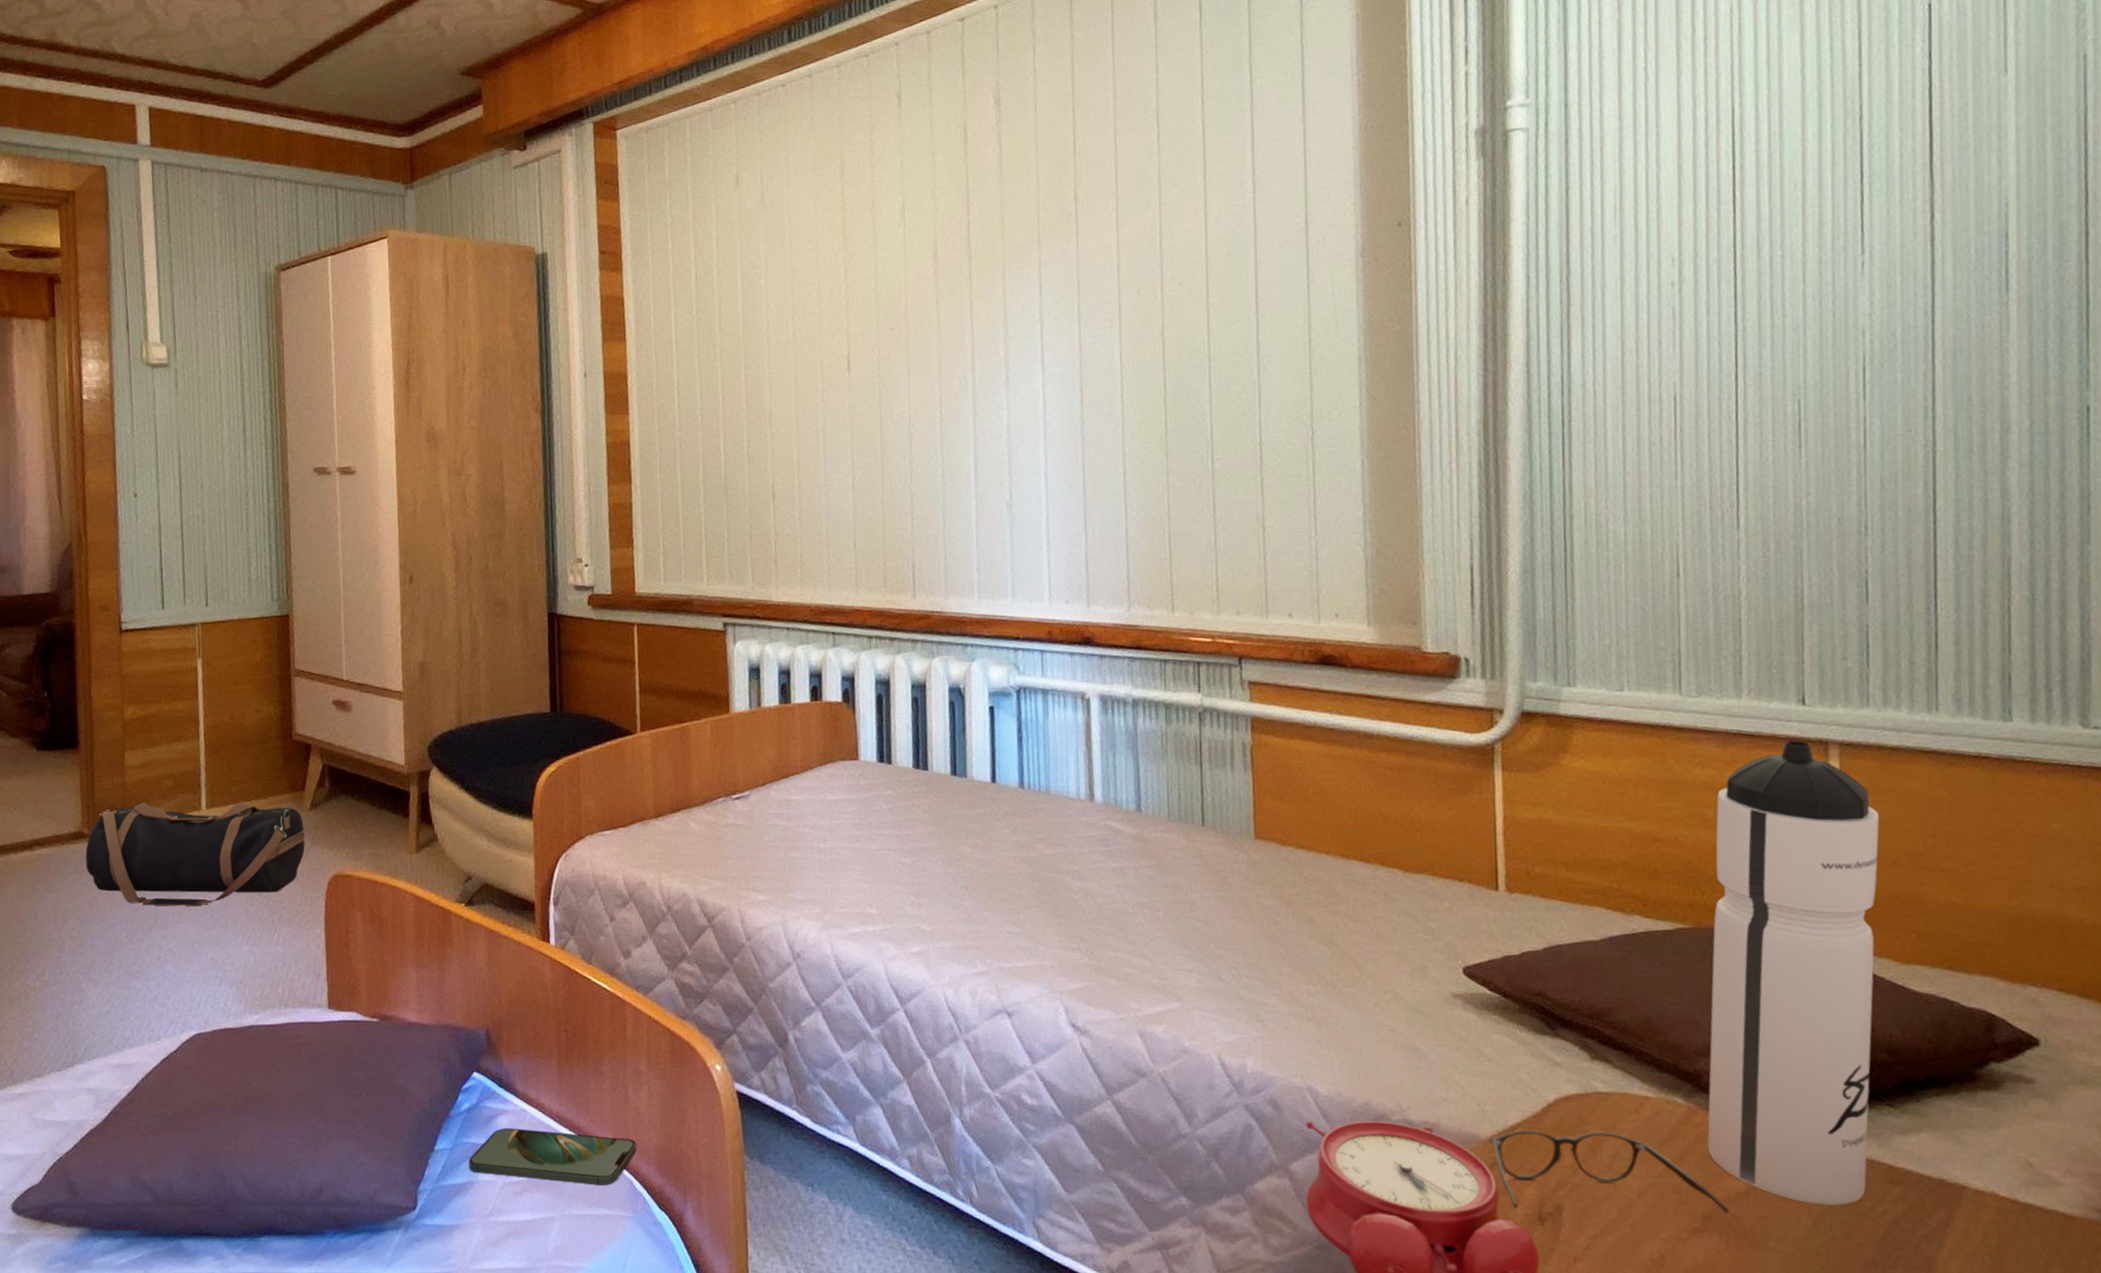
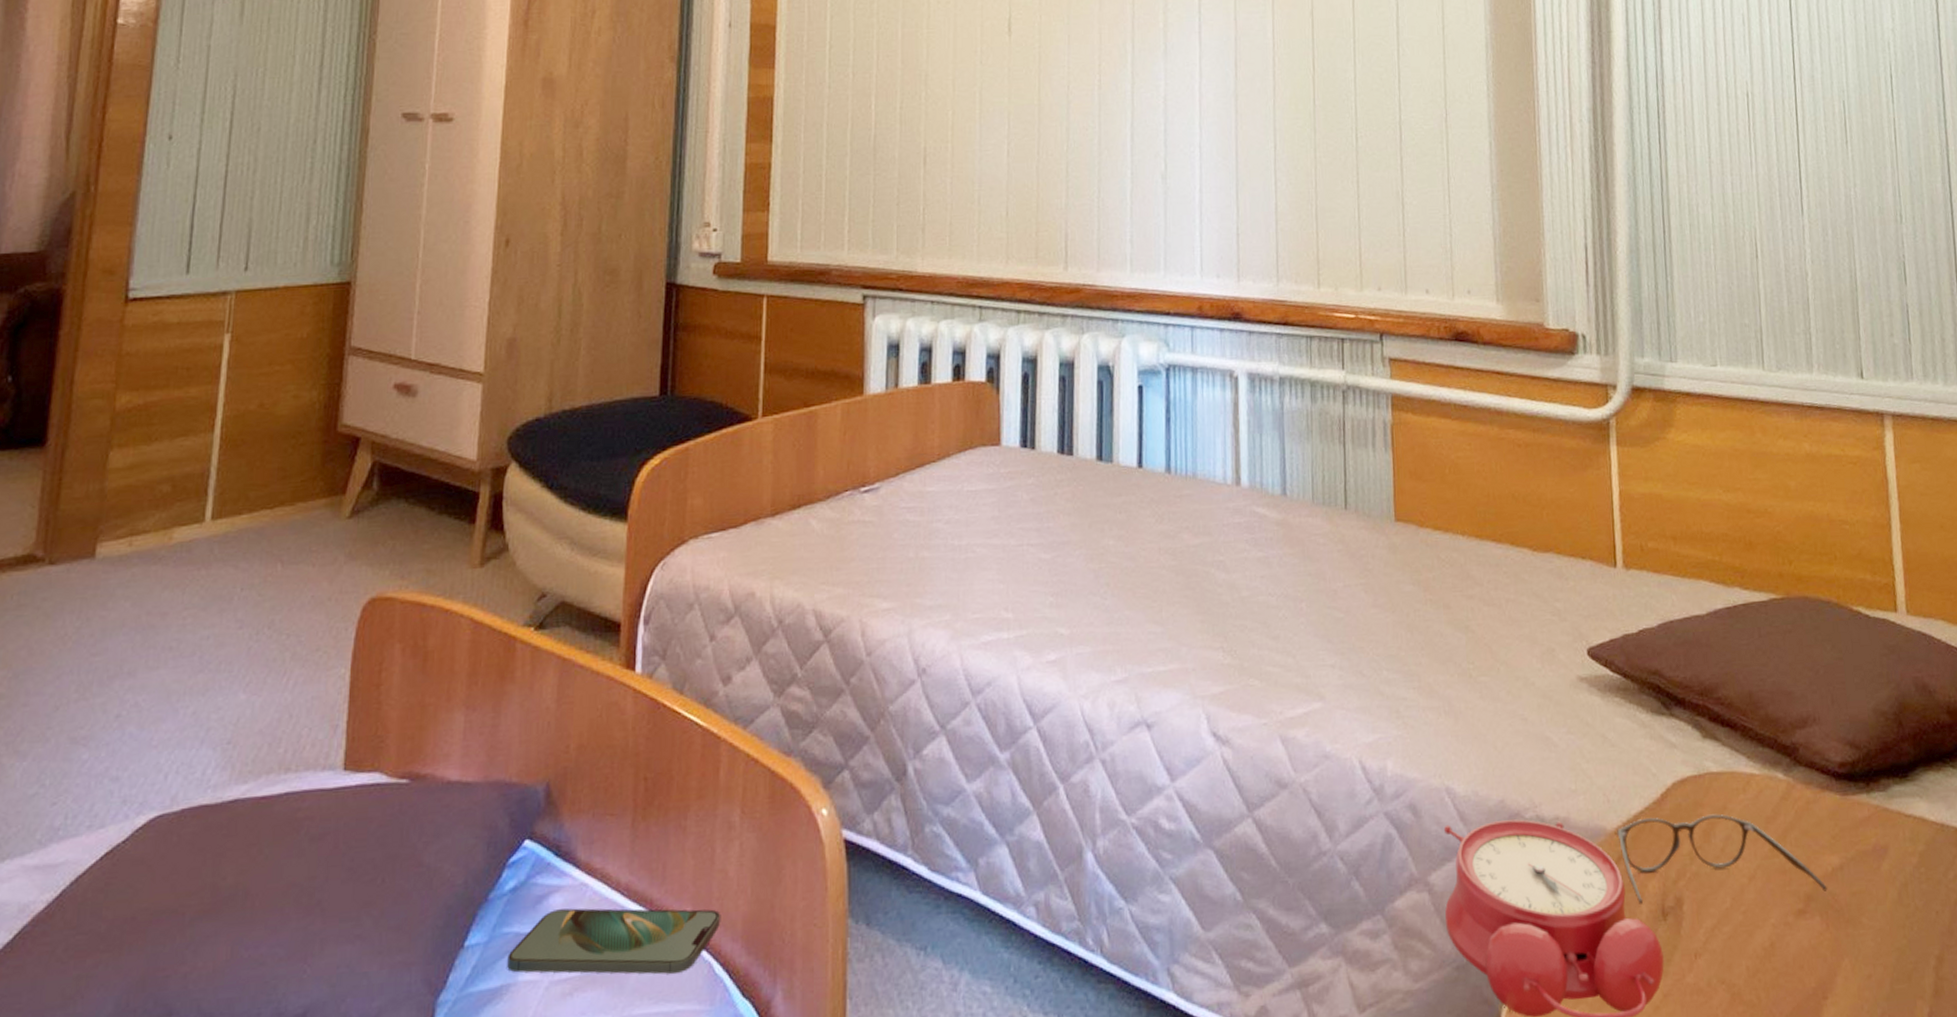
duffel bag: present [85,802,306,907] -> none [32,510,340,648]
water bottle: present [1707,740,1880,1205] -> none [1797,412,1939,875]

